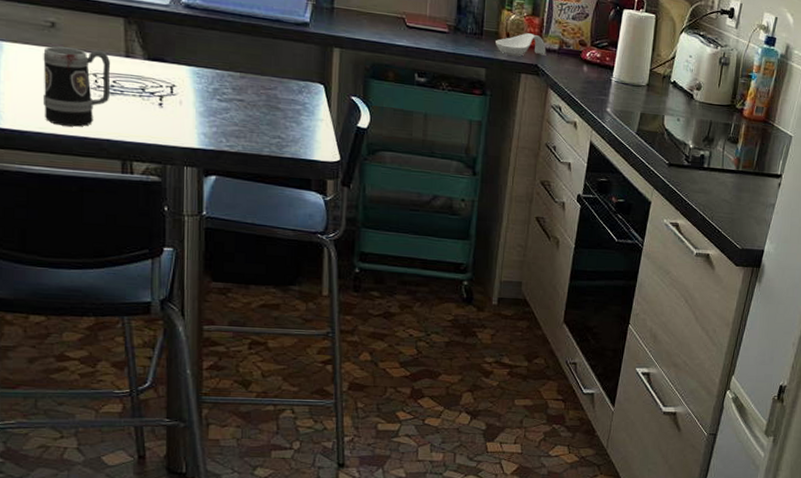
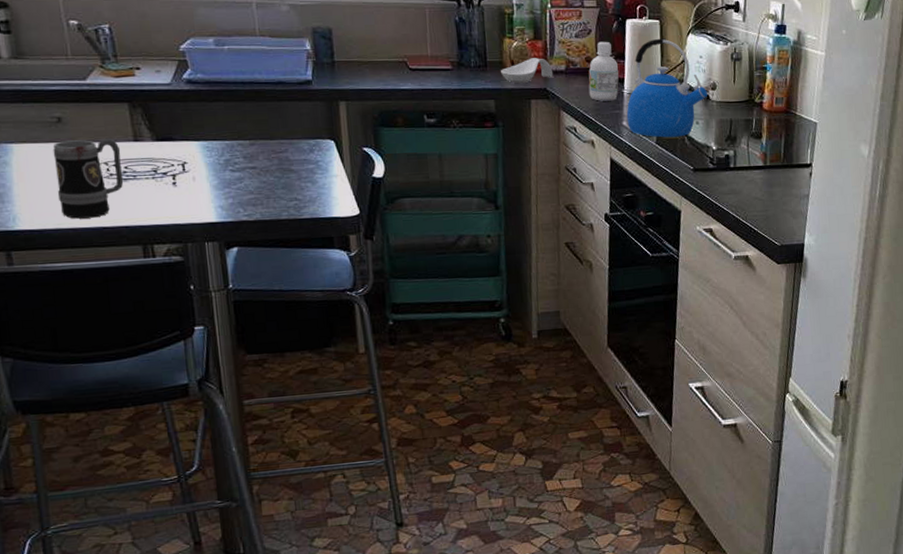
bottle: none [578,27,610,86] -> present [588,41,619,101]
kettle: none [611,32,692,131] -> present [626,38,707,138]

